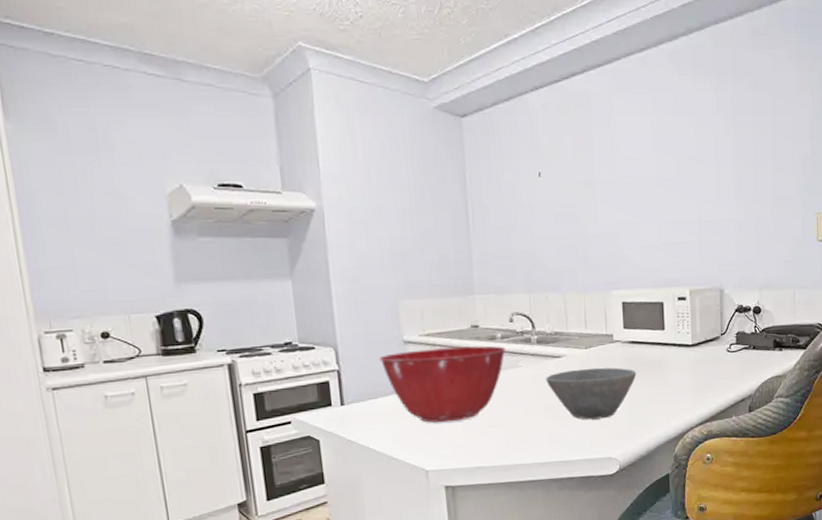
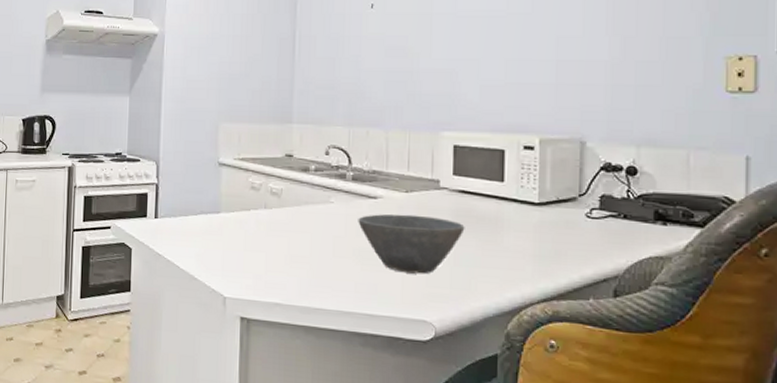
mixing bowl: present [379,345,506,423] -> none [195,173,319,251]

